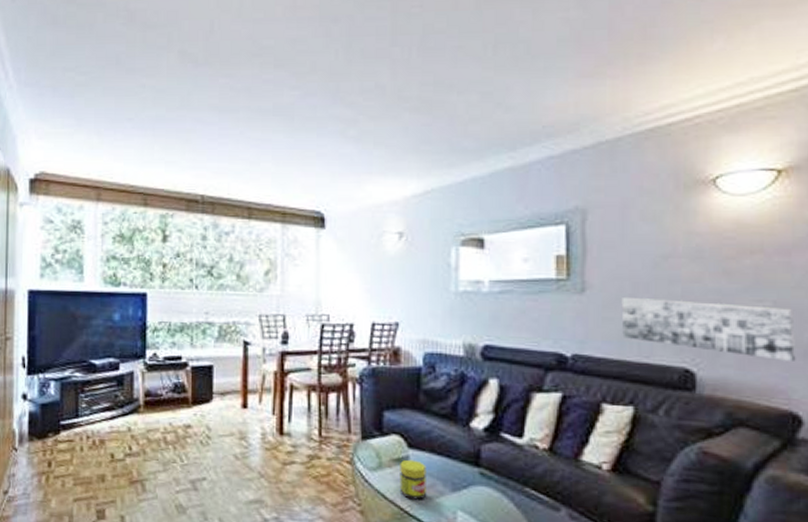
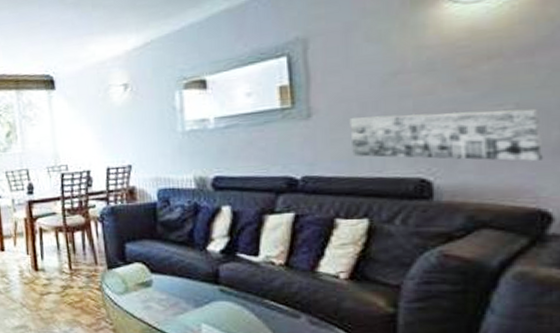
jar: present [399,459,426,500] -> none [145,283,171,317]

